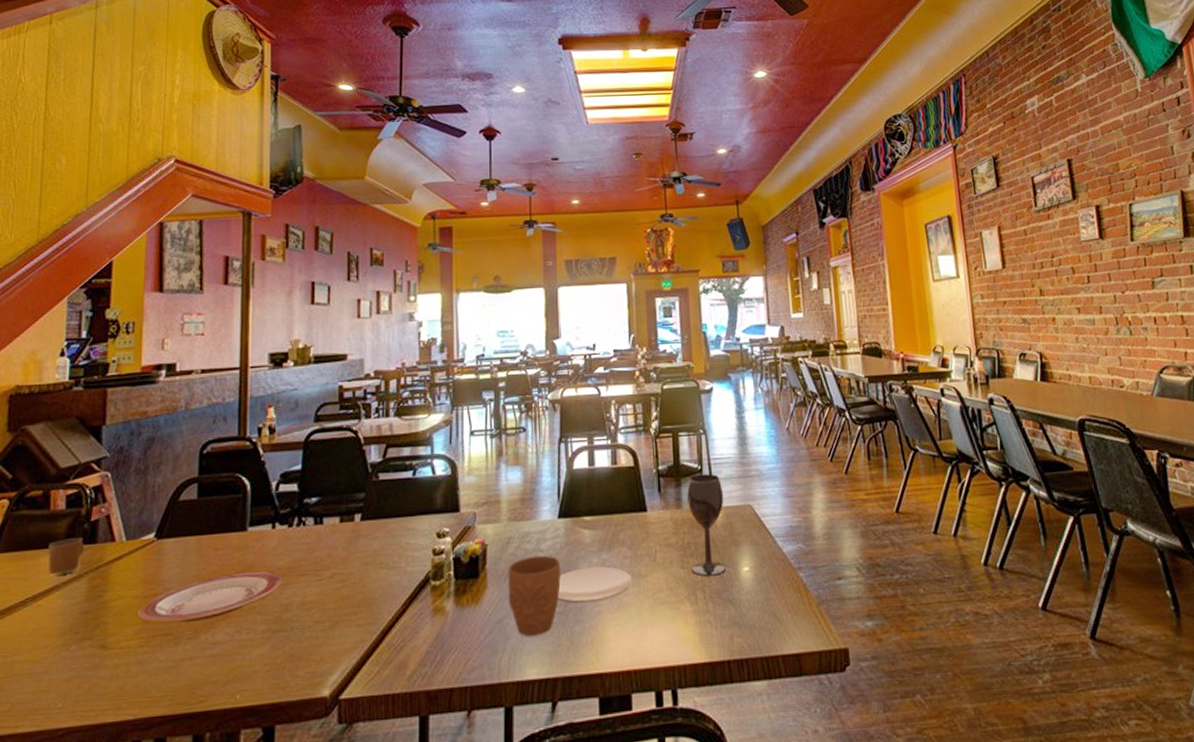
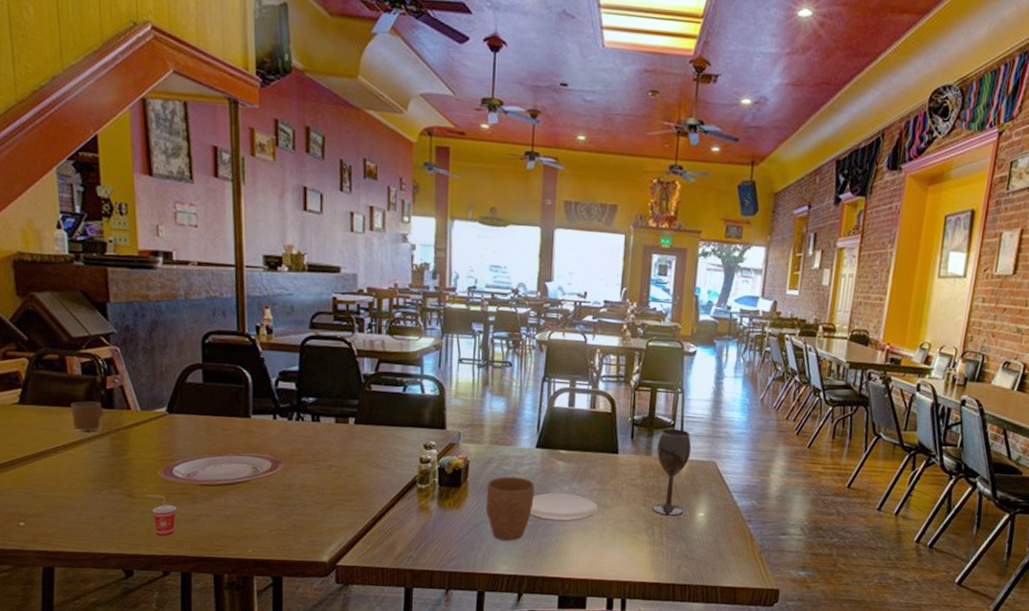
beverage cup: none [123,640,156,694] -> present [148,495,177,536]

